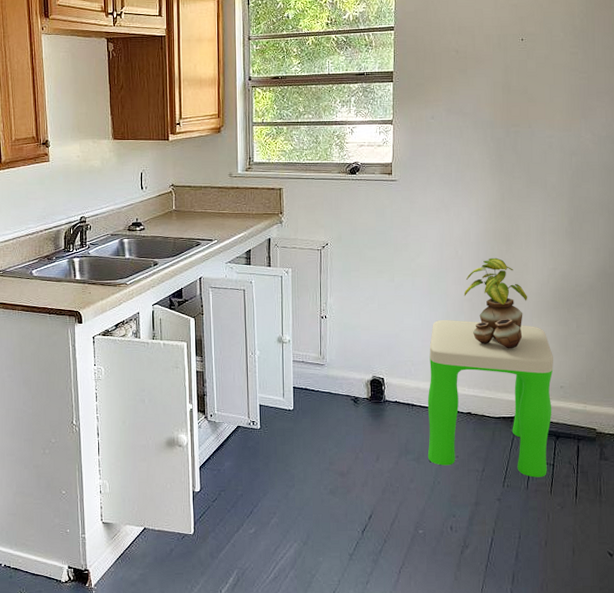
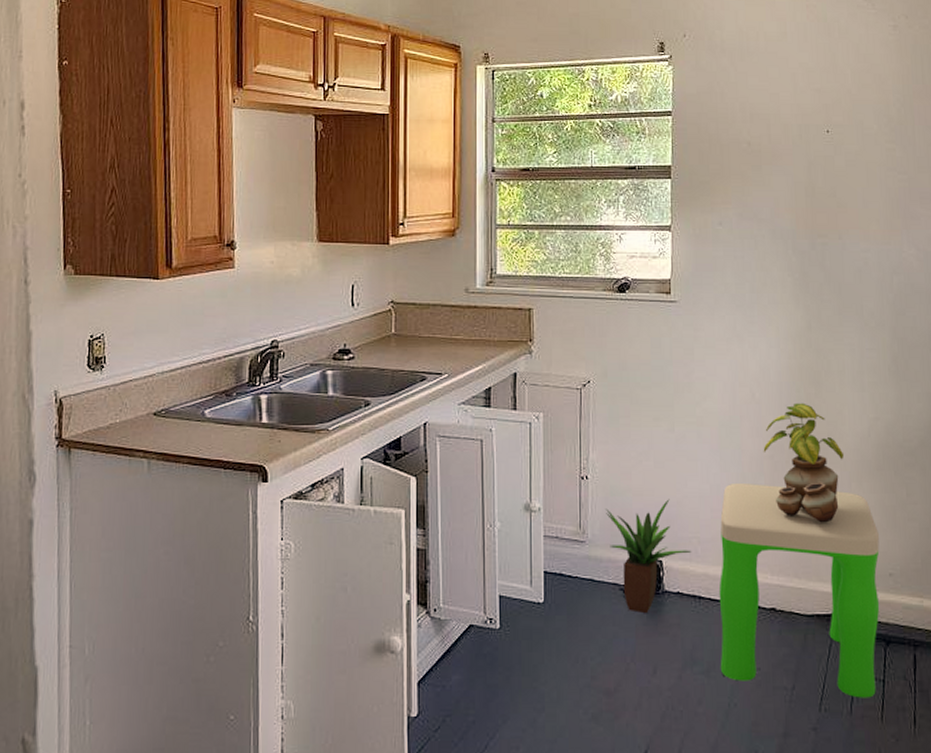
potted plant: none [340,332,407,417] -> present [606,499,692,614]

